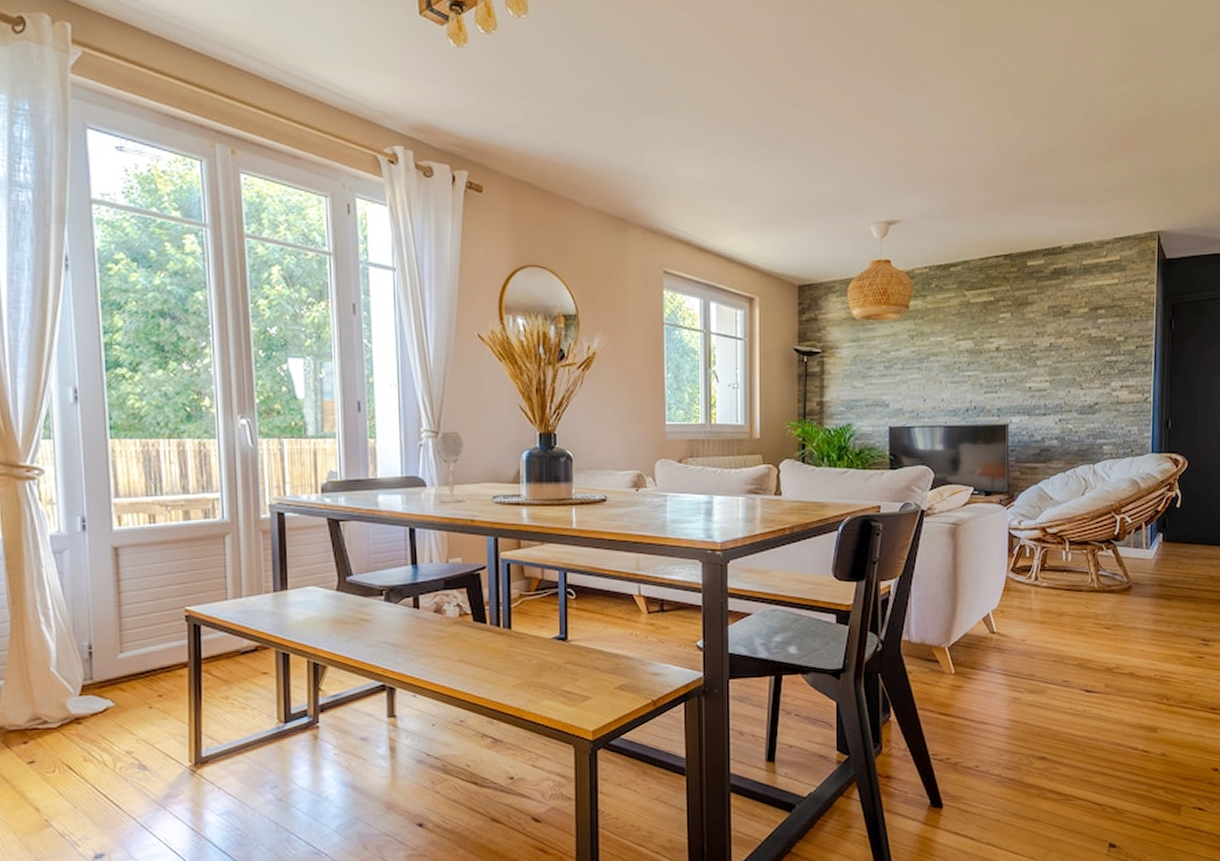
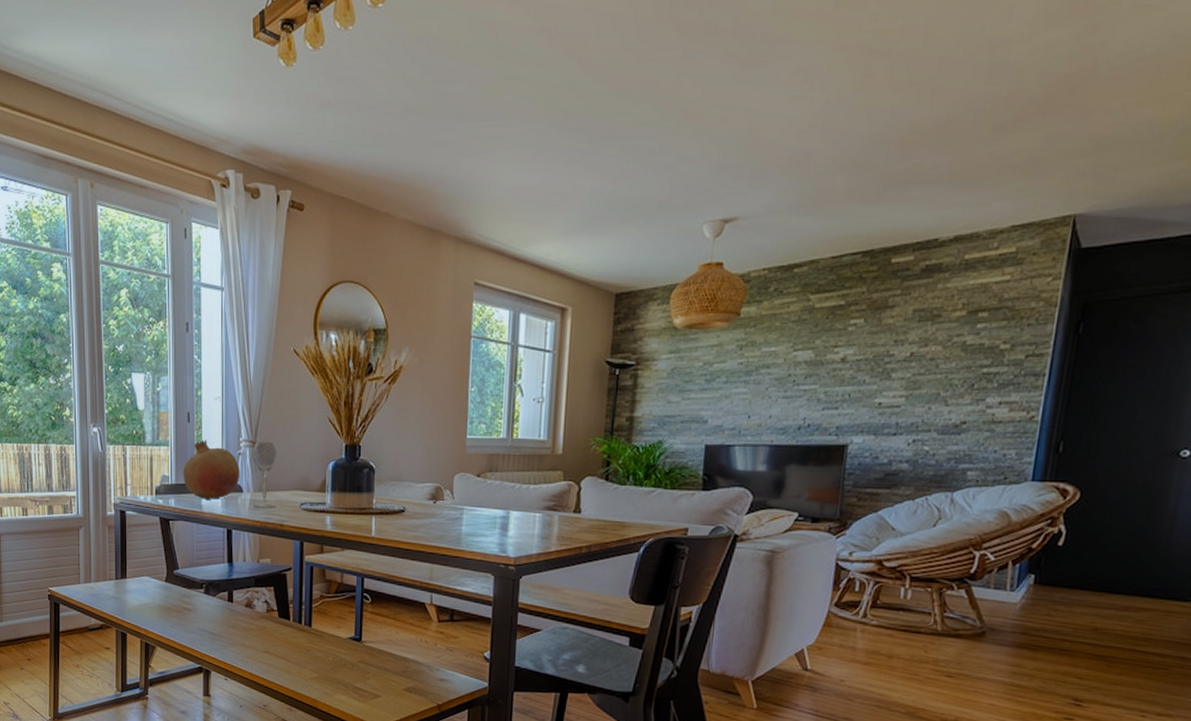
fruit: none [353,430,423,496] -> present [182,439,241,500]

